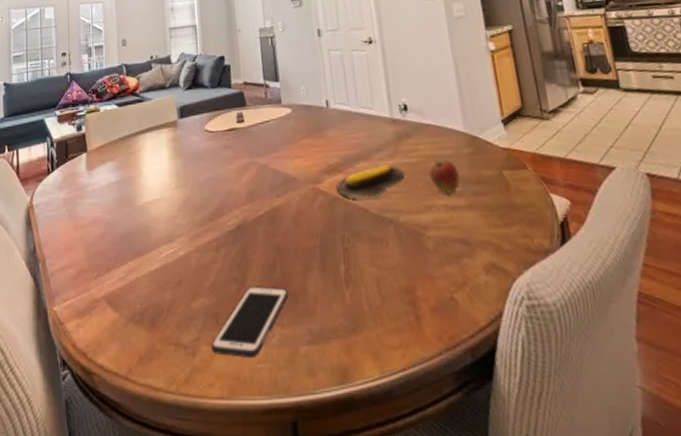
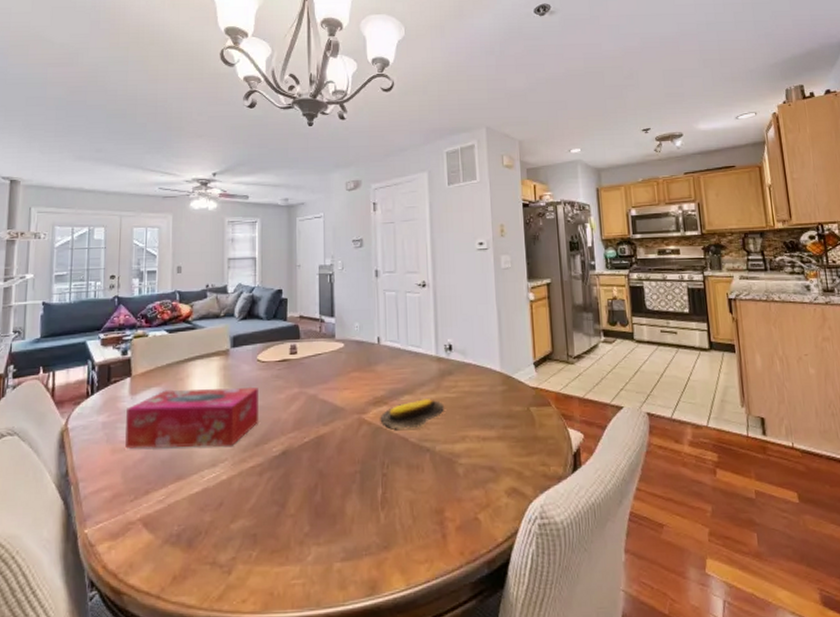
tissue box: none [85,158,211,225] -> present [125,386,258,449]
cell phone: present [211,286,289,359] -> none [248,508,327,575]
fruit: present [429,159,461,194] -> none [466,395,493,426]

